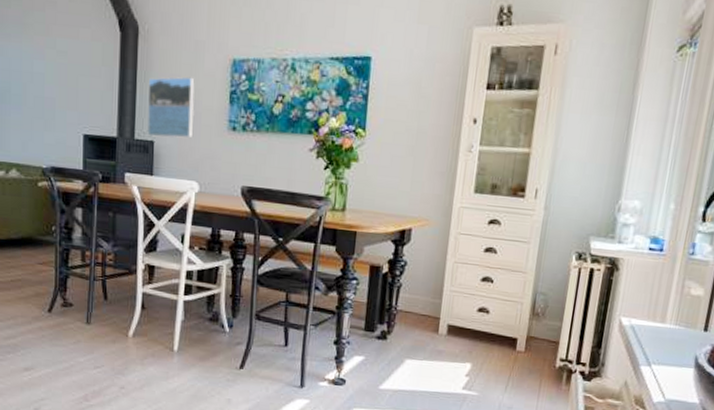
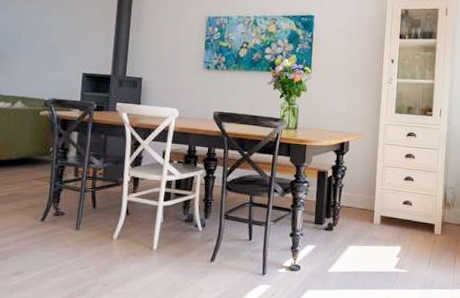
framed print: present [146,77,195,139] -> none [136,29,177,76]

